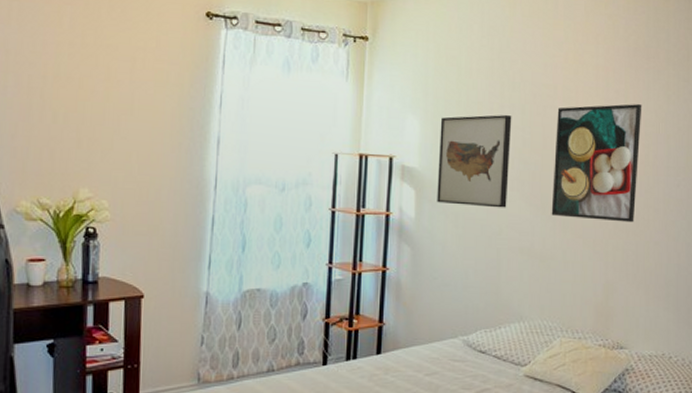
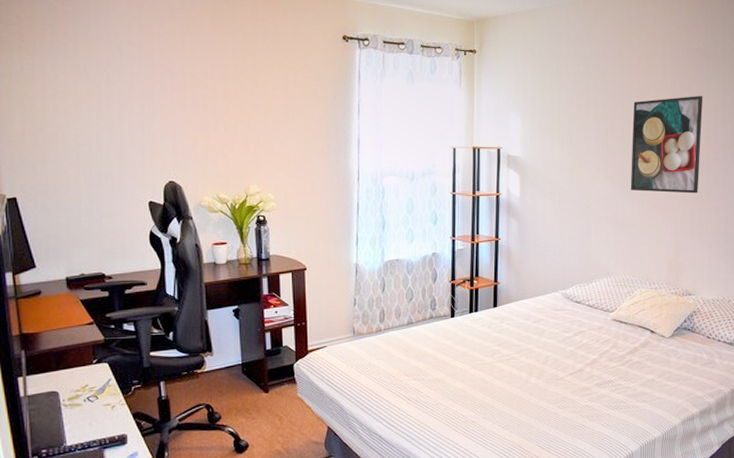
wall art: present [437,115,512,208] -> none [537,110,596,186]

